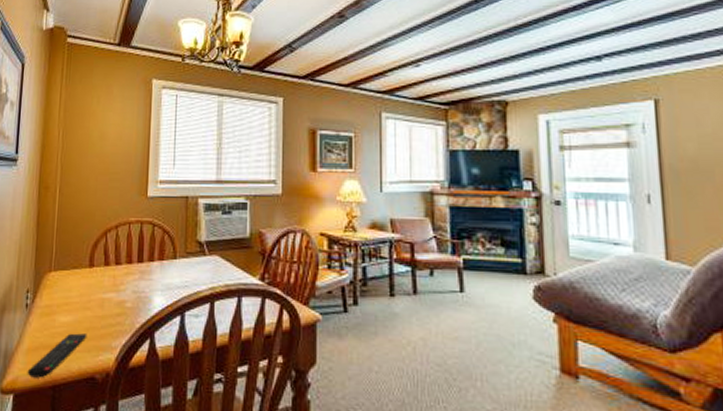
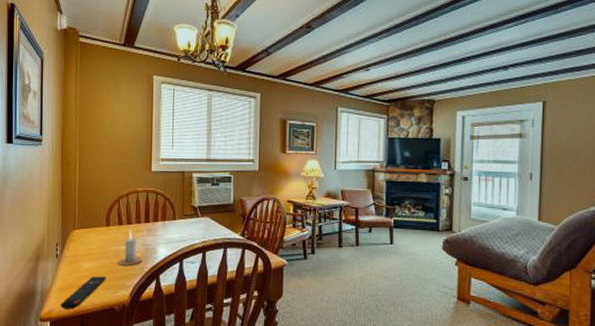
candle: none [103,273,134,320] -> present [118,230,143,266]

